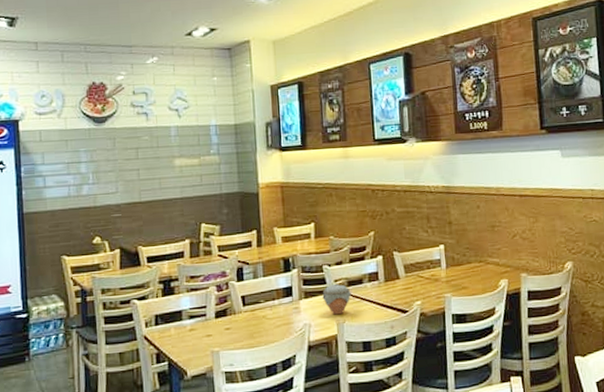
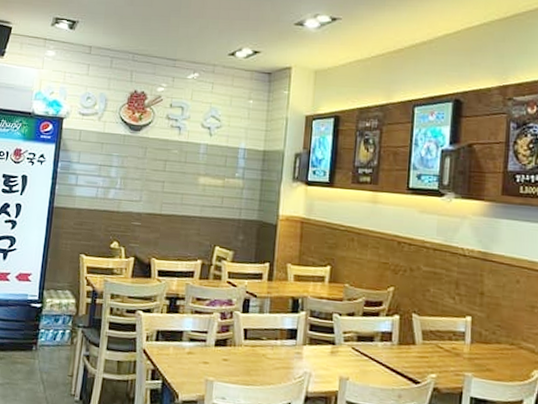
jar: present [322,284,351,315] -> none [328,336,360,371]

